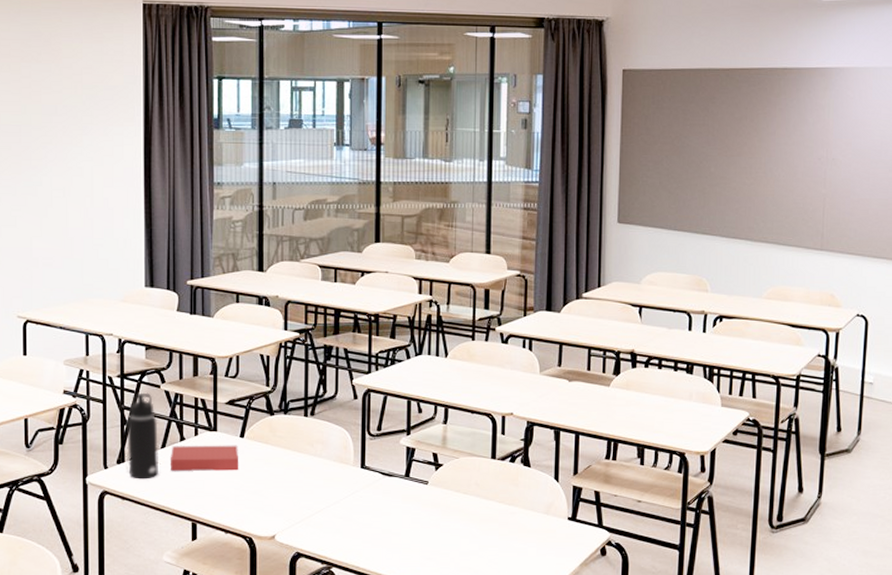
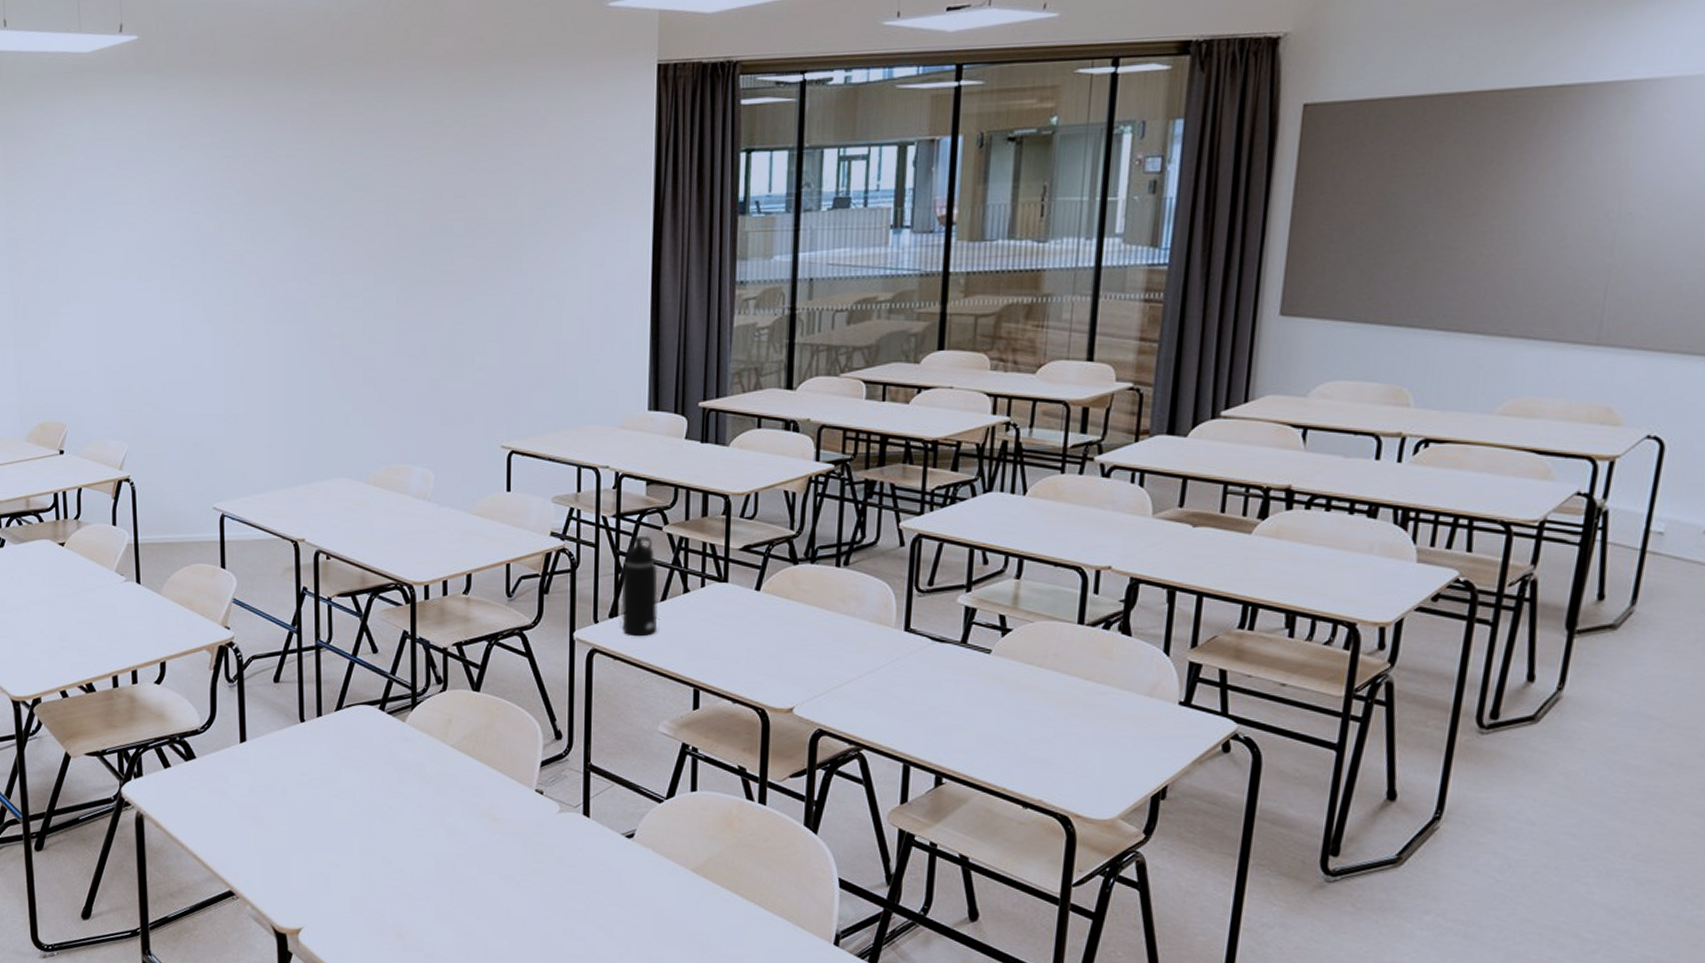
book: present [171,445,238,471] -> none [671,598,753,630]

